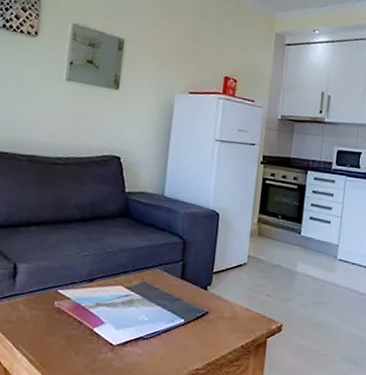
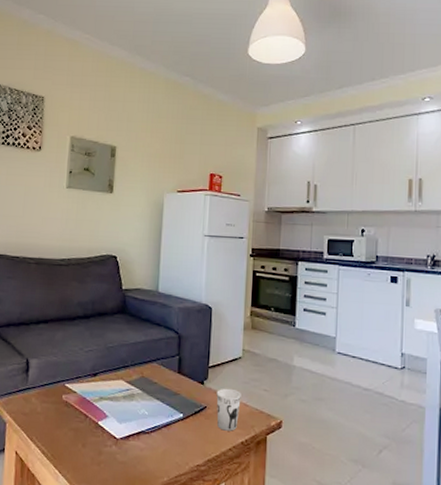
cup: none [218,293,244,335] -> present [216,388,241,431]

